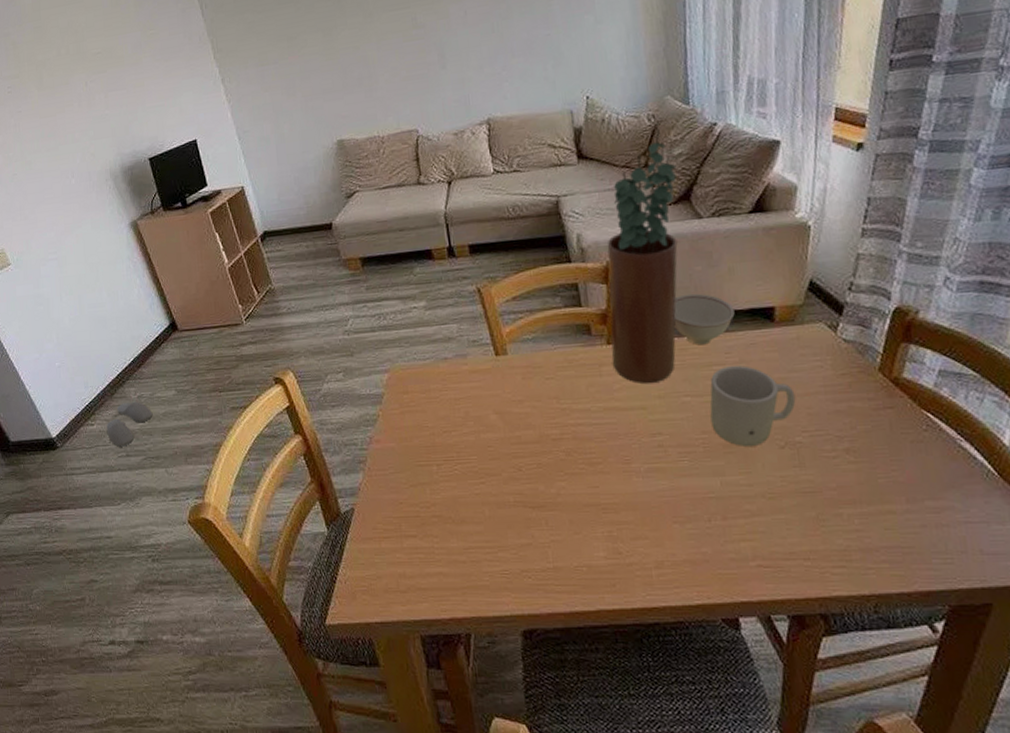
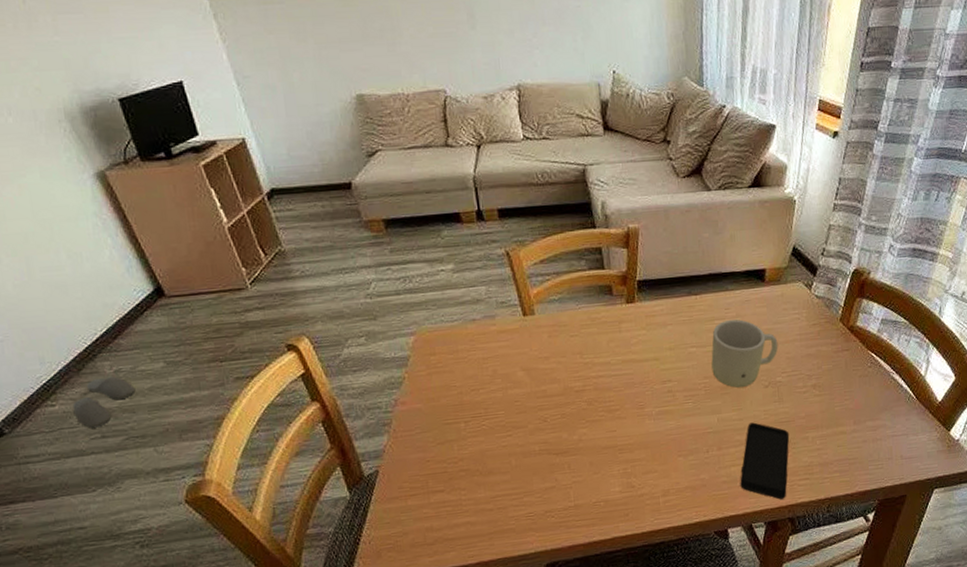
vase: present [607,128,678,383] -> none [628,106,691,338]
bowl: present [673,293,735,346] -> none [684,257,734,303]
mobile phone: none [752,490,817,589] -> present [740,422,790,500]

